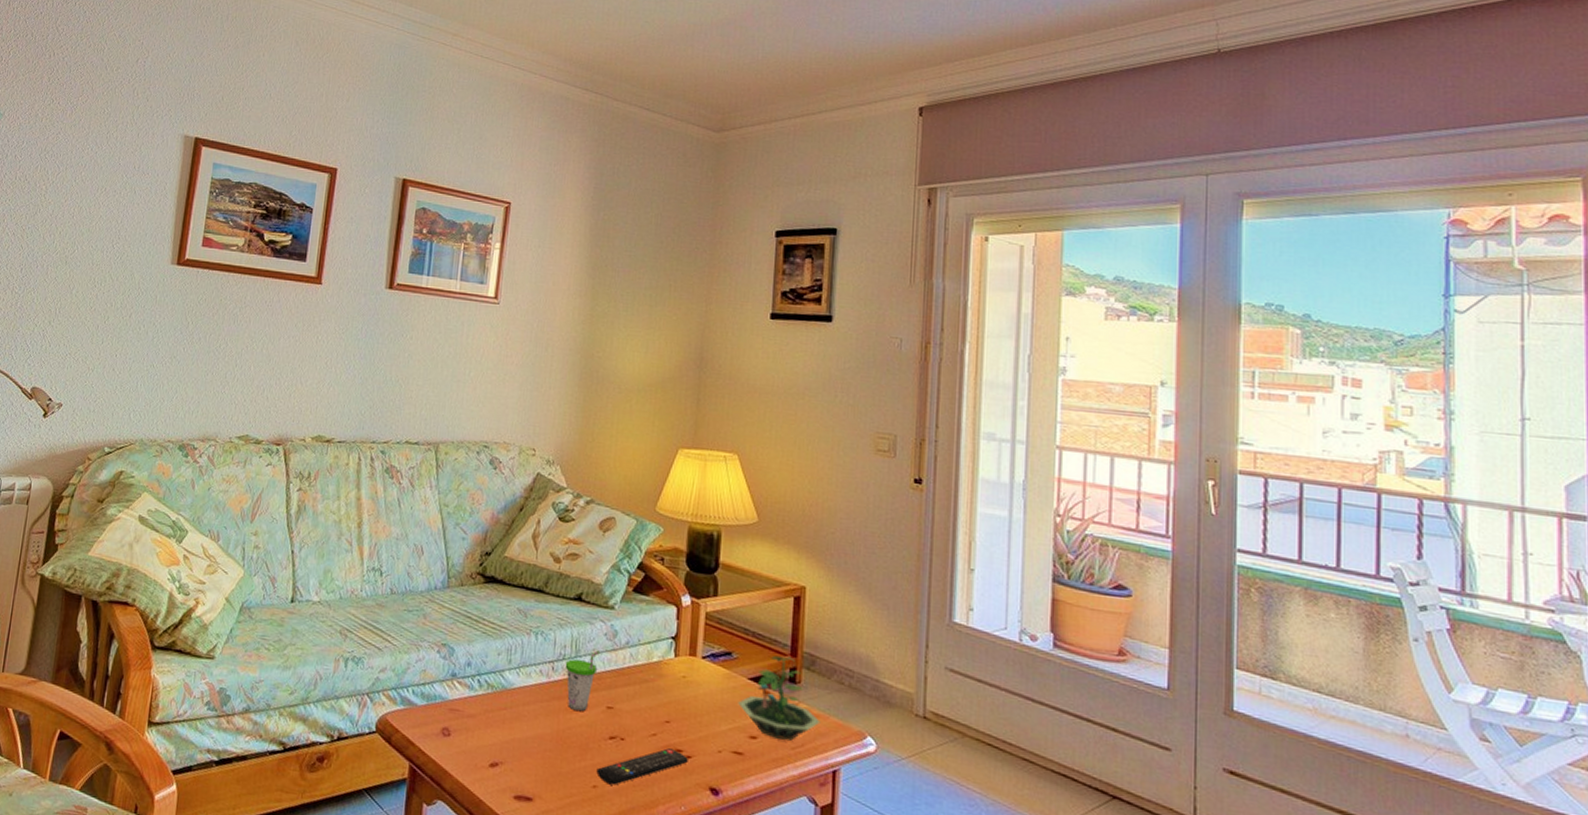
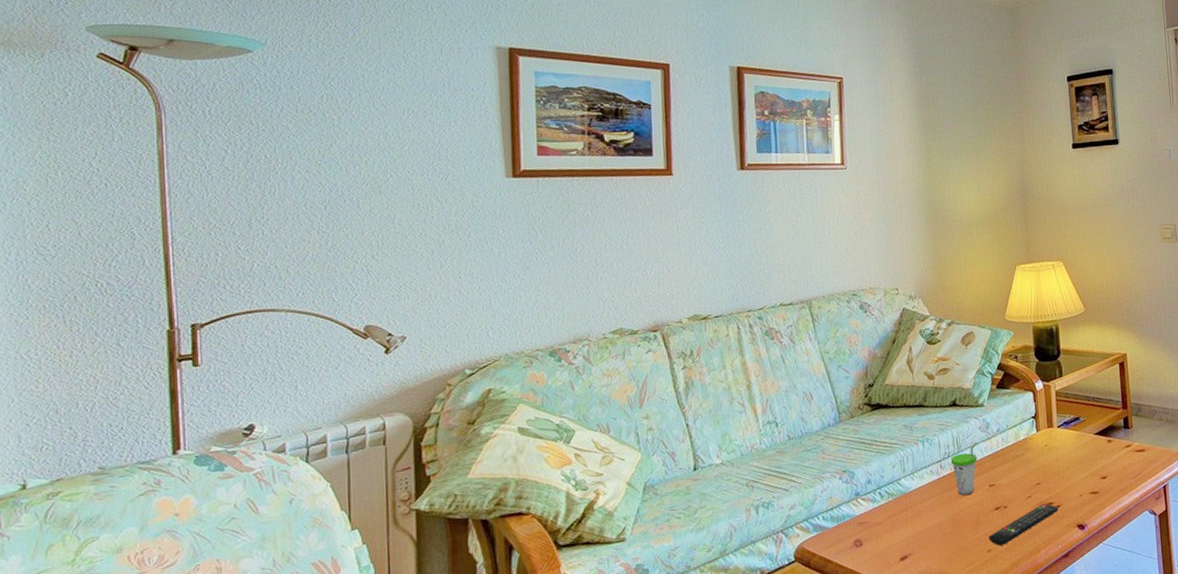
terrarium: present [738,655,821,741] -> none [1089,409,1151,474]

